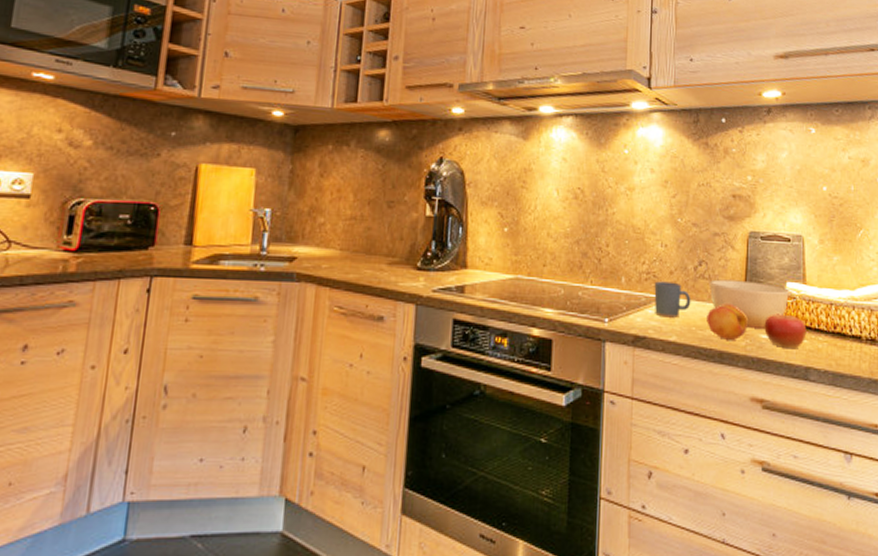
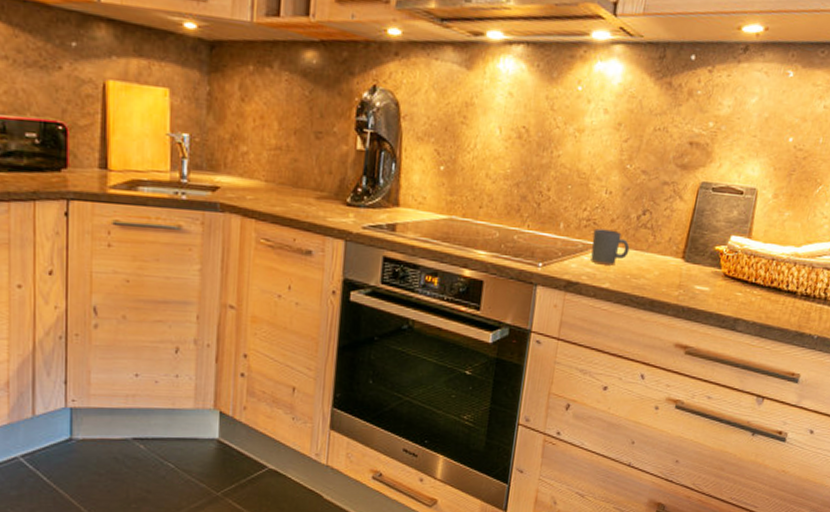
fruit: present [707,304,748,340] -> none [642,254,685,290]
bowl: present [709,279,789,328] -> none [649,229,732,280]
fruit: present [764,309,807,348] -> none [699,262,743,300]

